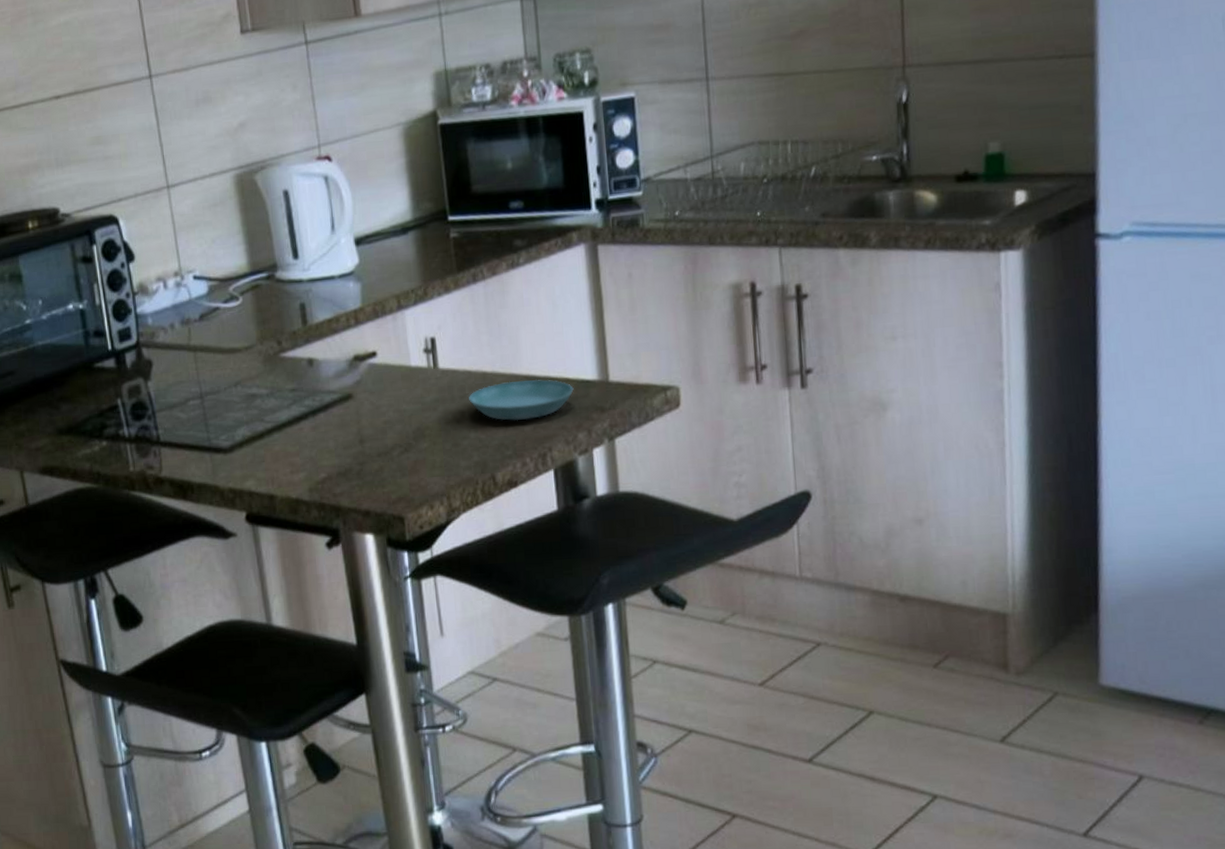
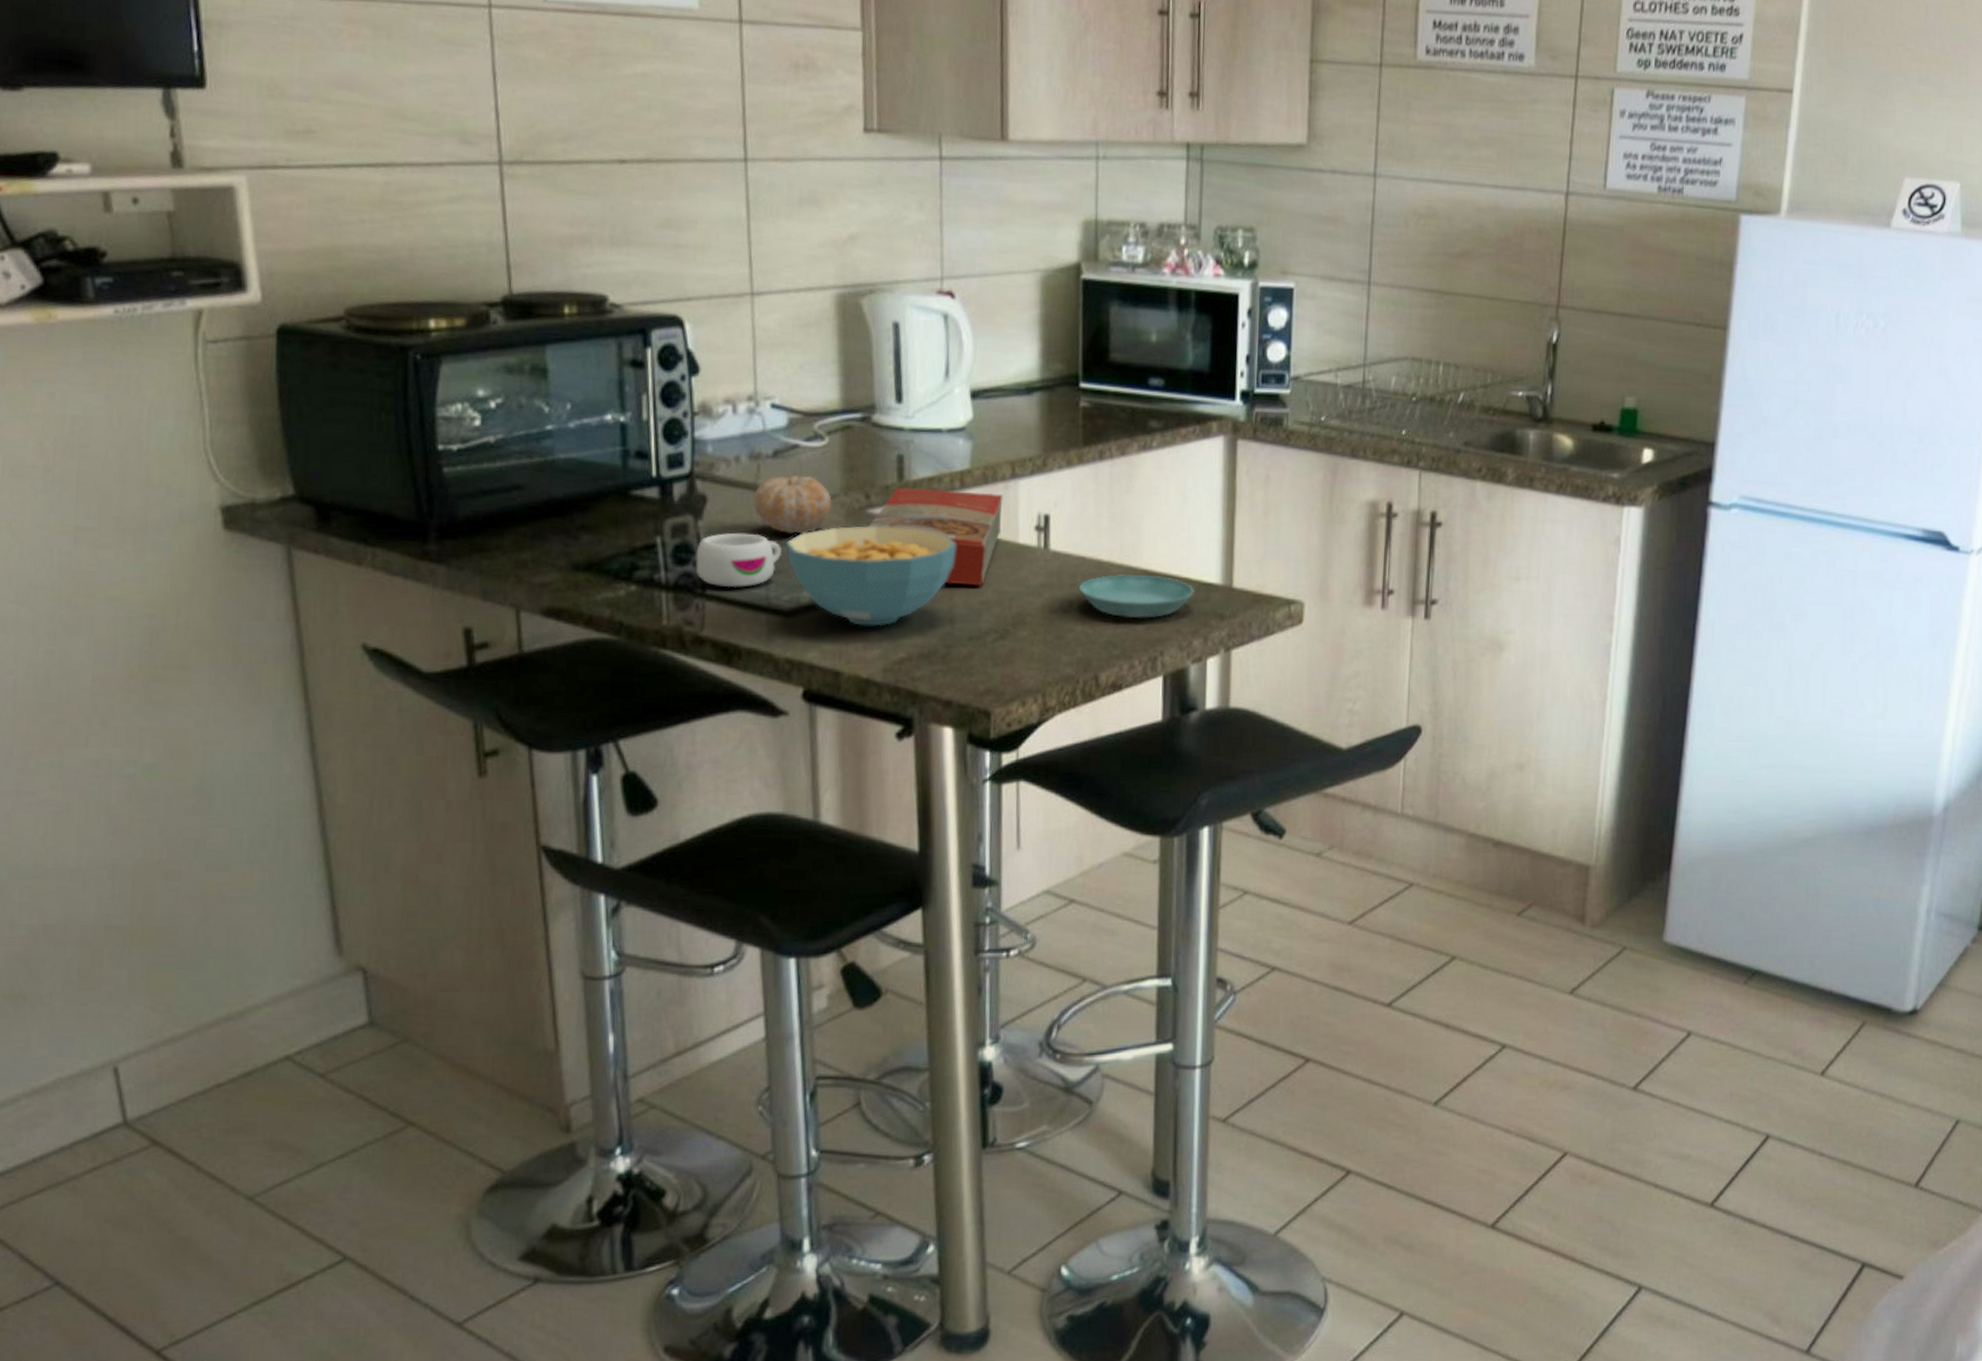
mug: none [149,386,215,435] -> present [695,532,781,588]
fruit: none [188,332,251,383] -> present [753,475,832,534]
cereal bowl: none [218,364,358,454] -> present [785,526,957,627]
macaroni box: none [283,325,395,409] -> present [868,487,1003,586]

